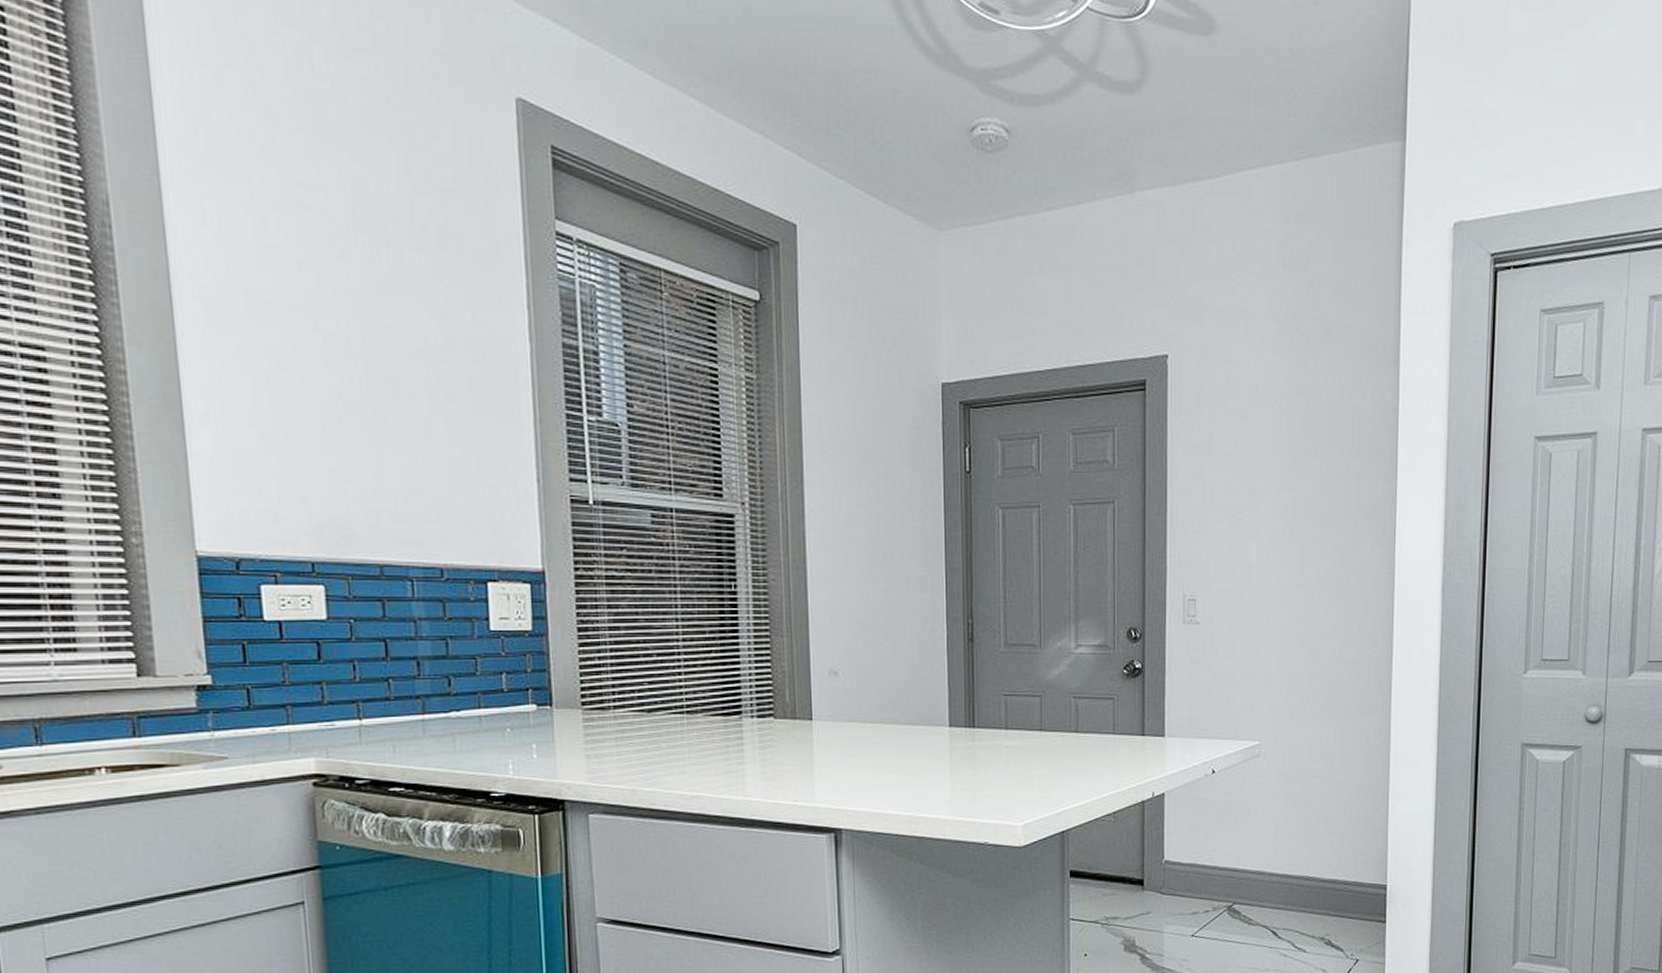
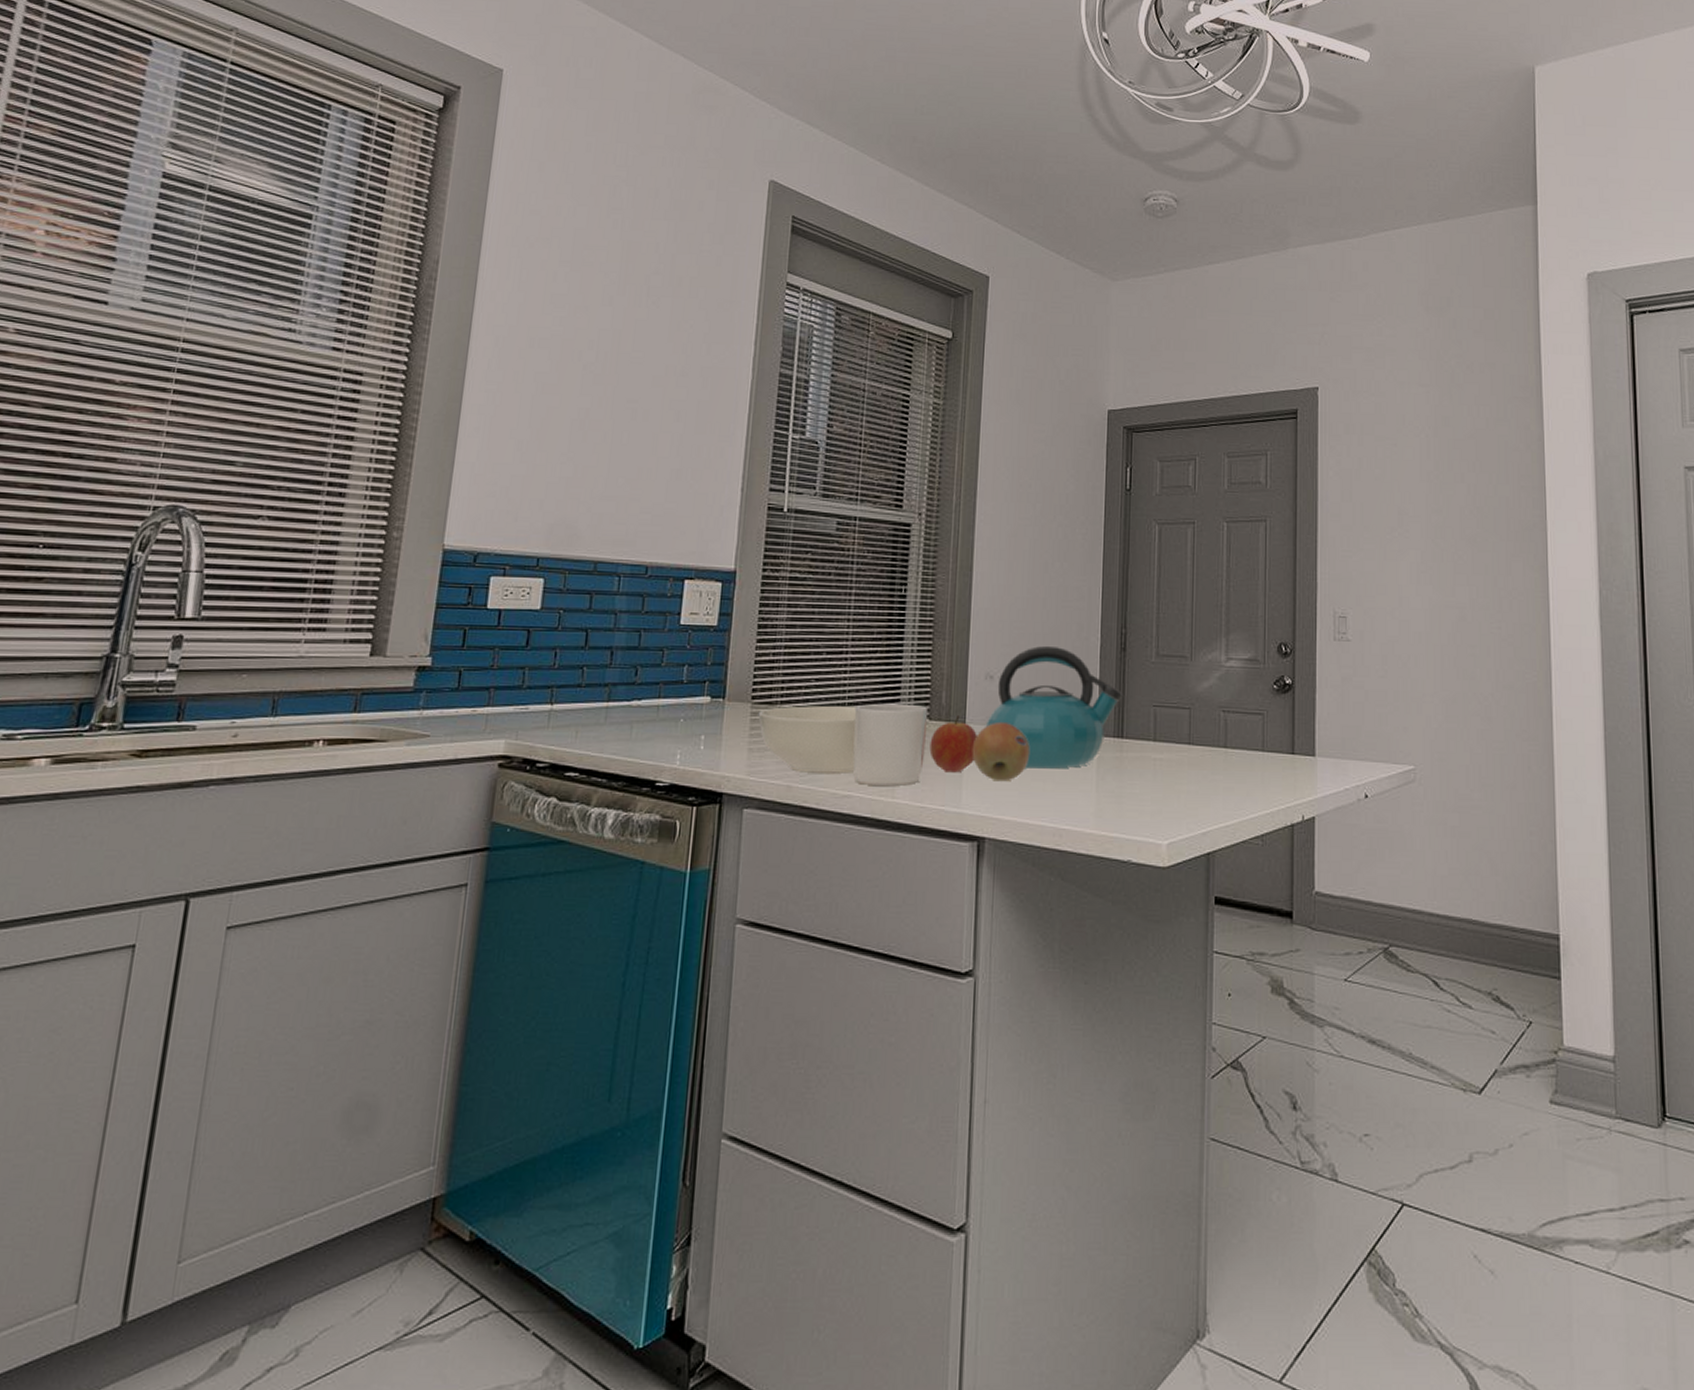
bowl: none [591,707,700,776] -> present [758,705,856,774]
mug: none [694,703,773,786] -> present [852,703,929,787]
fruit: none [777,711,825,769] -> present [929,714,977,773]
fruit: none [821,717,882,775] -> present [972,721,1031,782]
kettle: none [833,638,973,761] -> present [985,645,1124,769]

